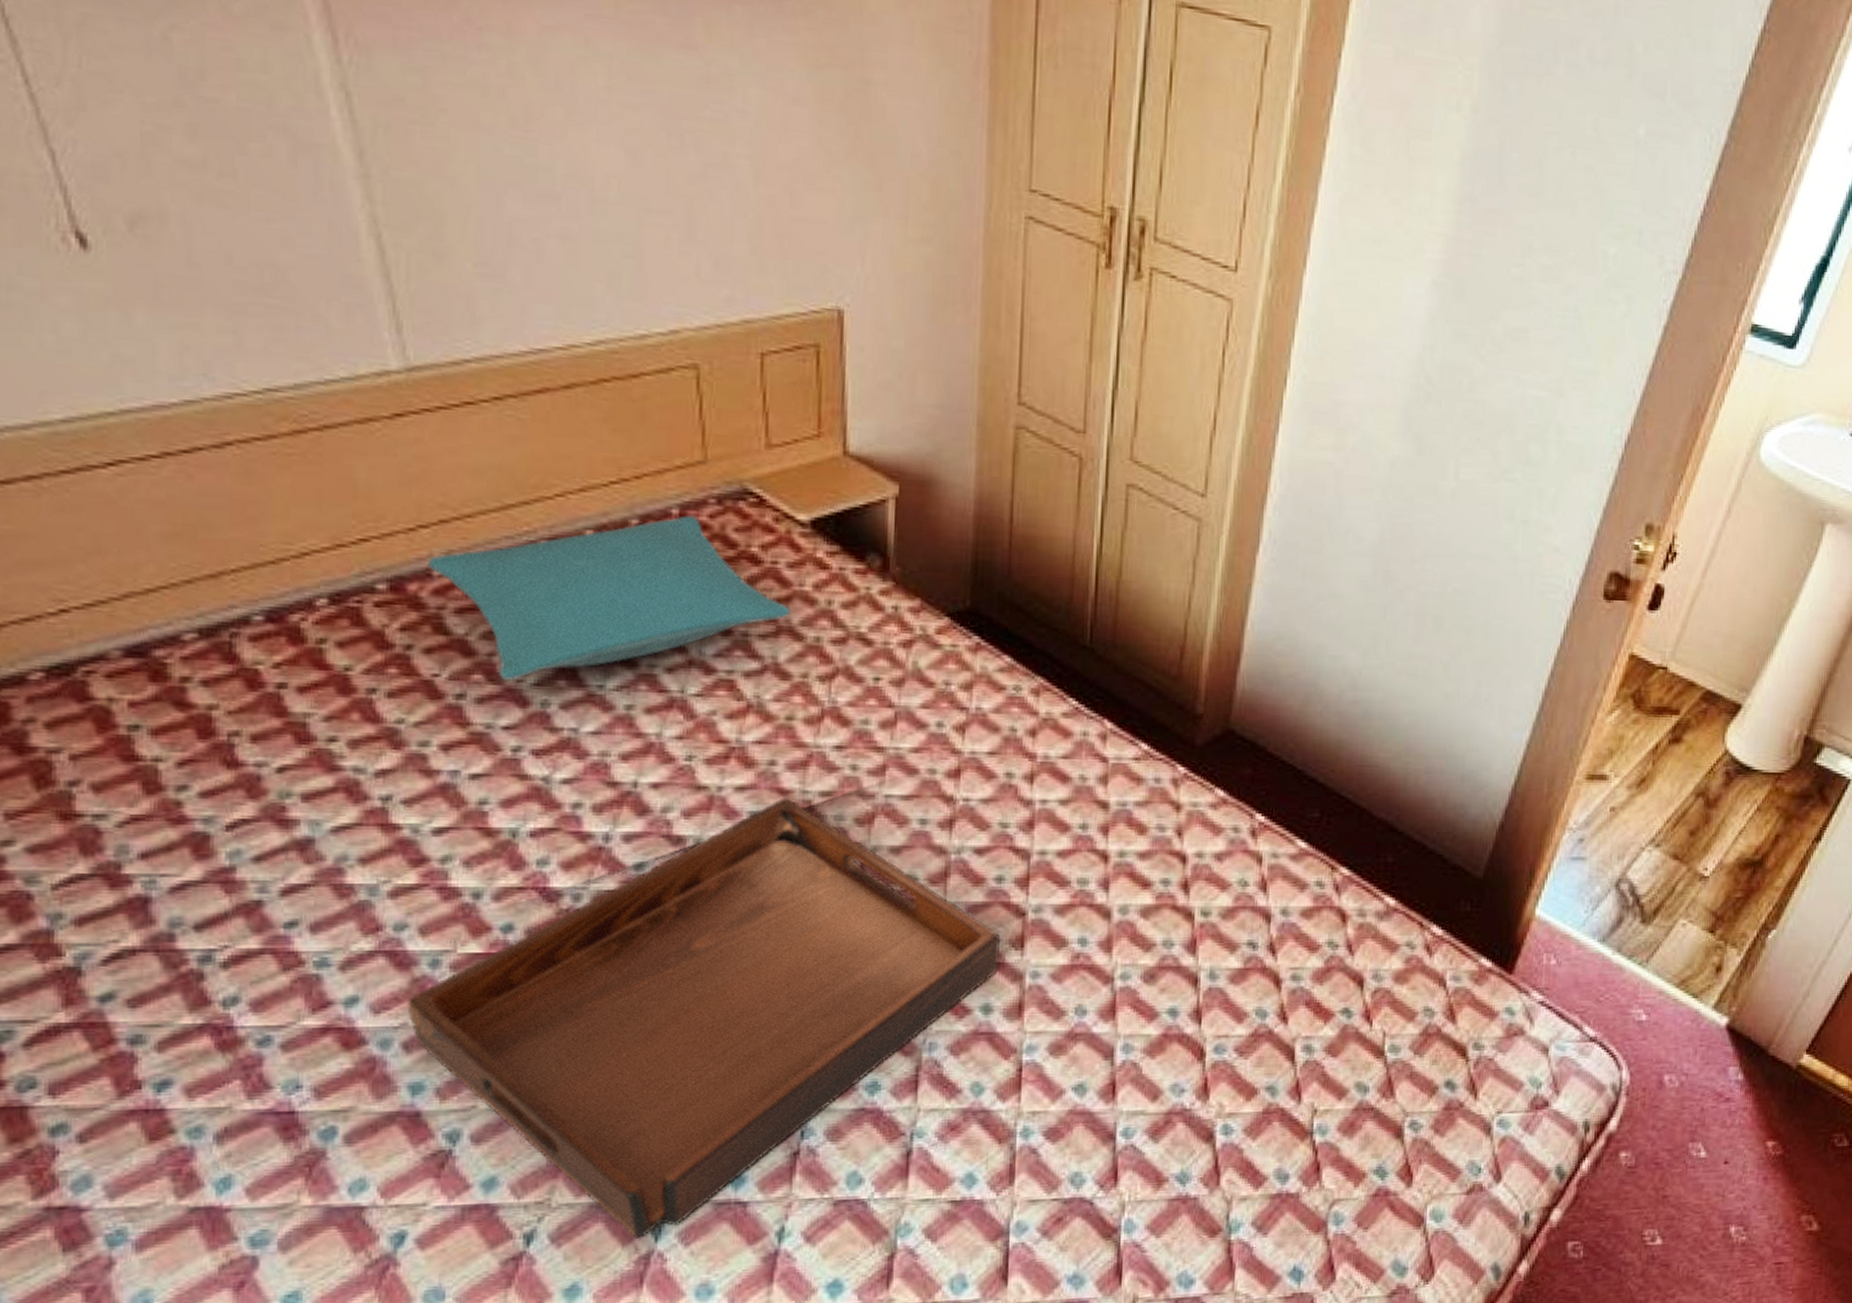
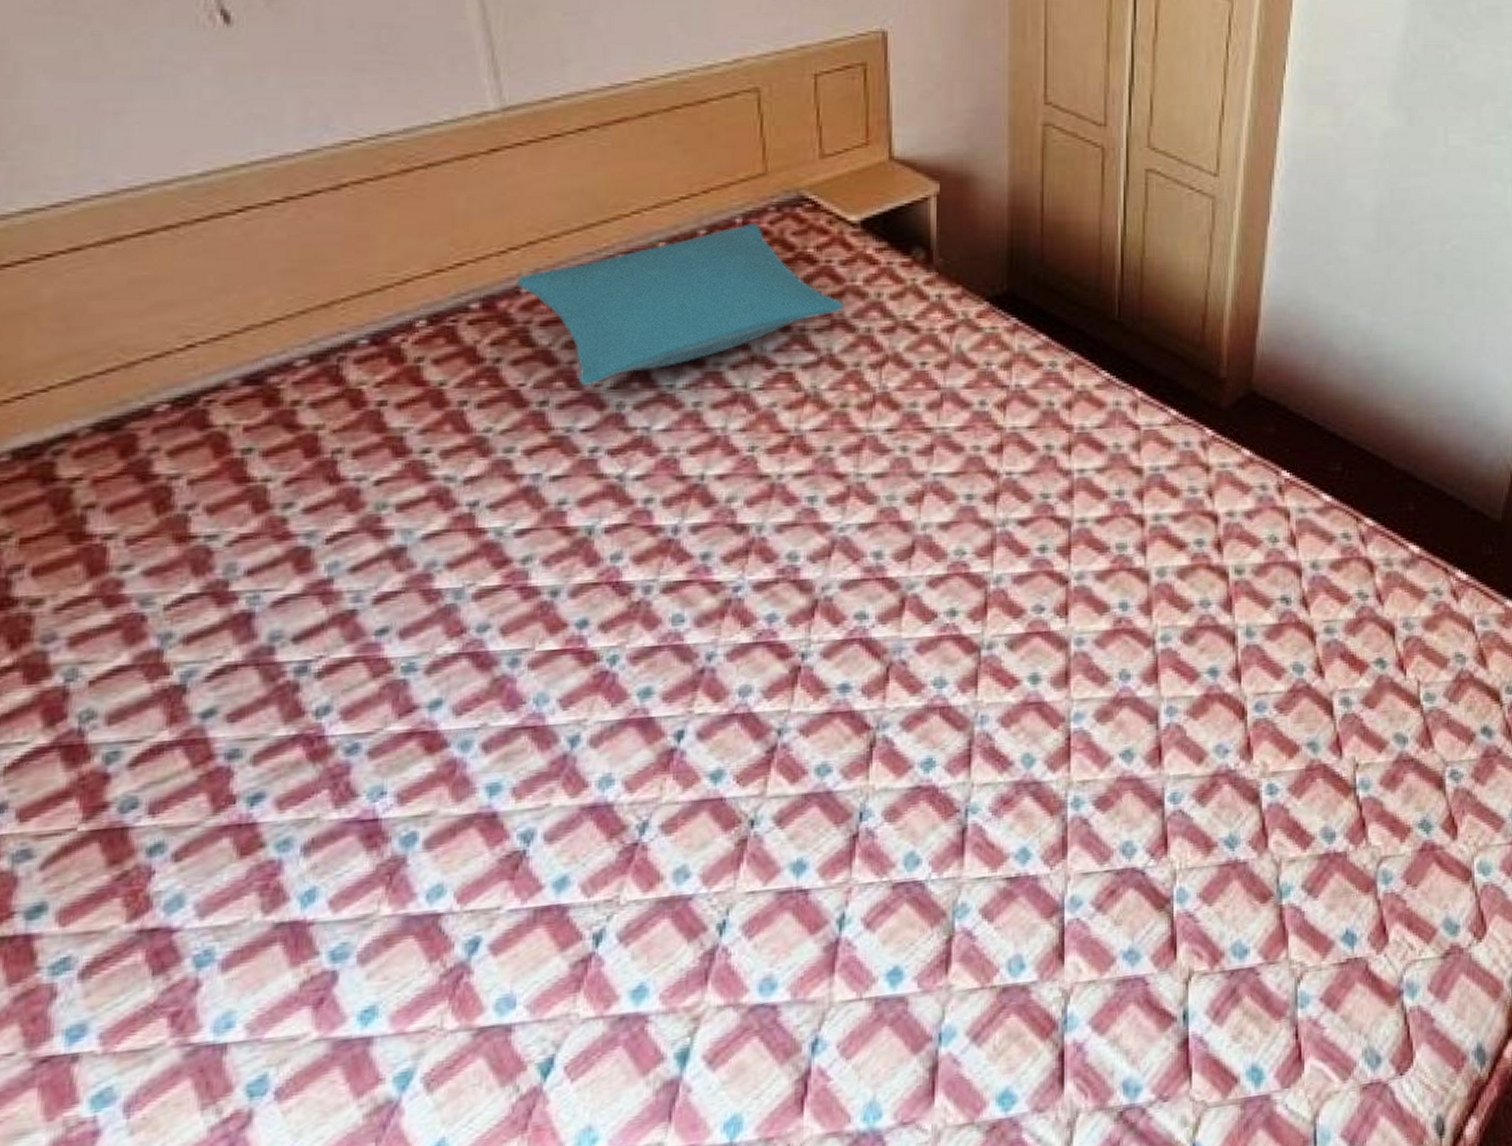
serving tray: present [407,797,1000,1238] -> none [487,481,1045,933]

